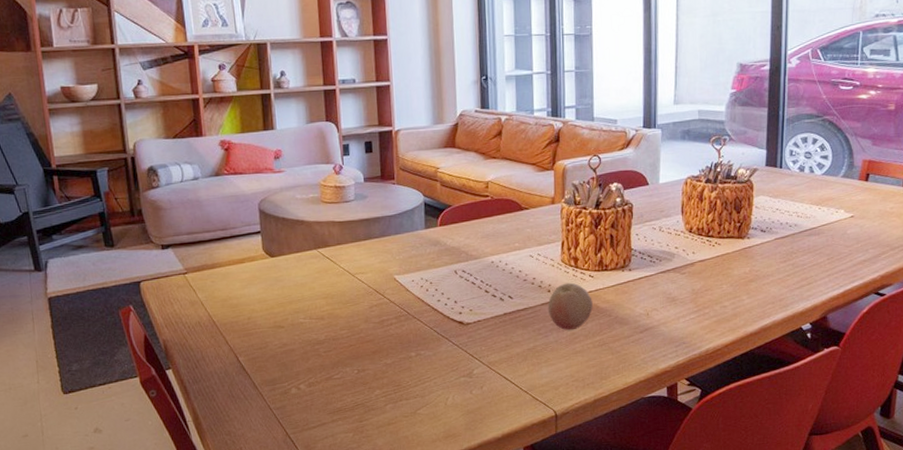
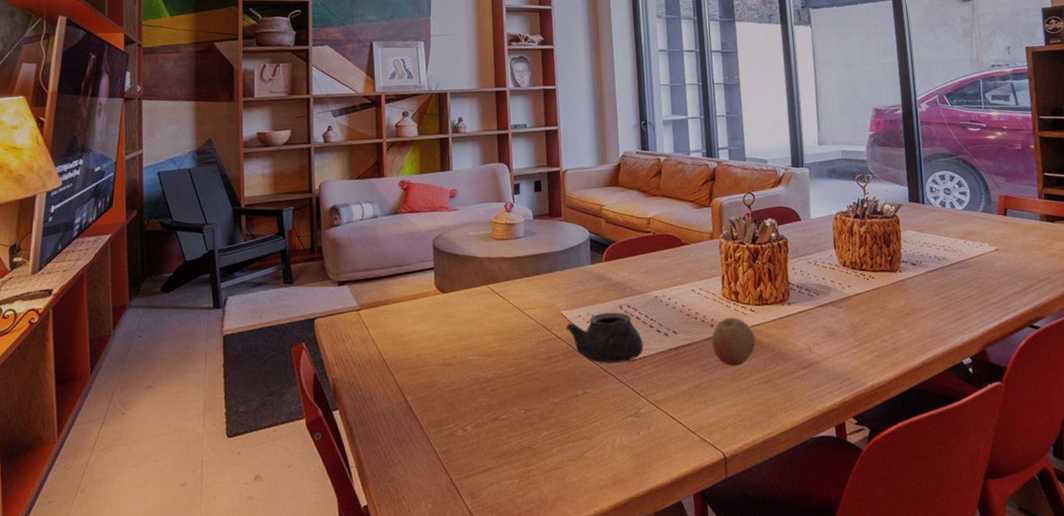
teapot: none [399,277,478,327] -> present [566,312,644,364]

